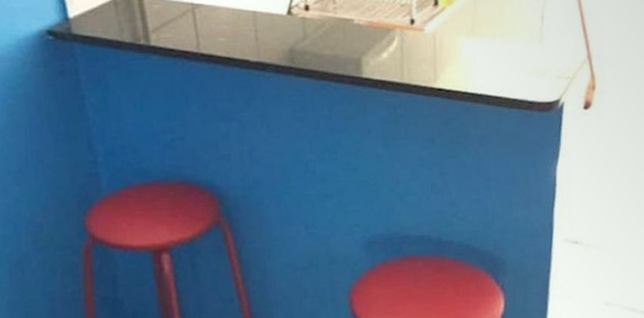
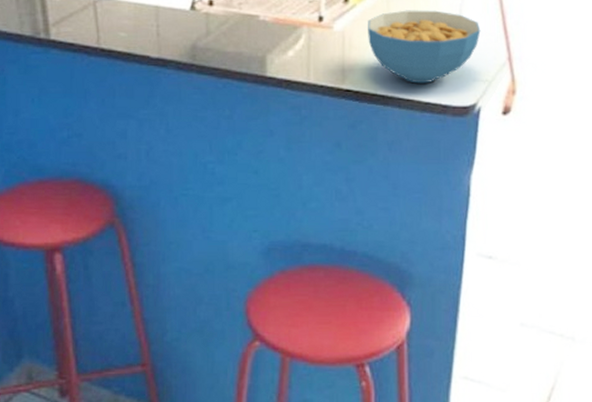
cereal bowl: none [457,12,562,82] -> present [368,10,481,84]

